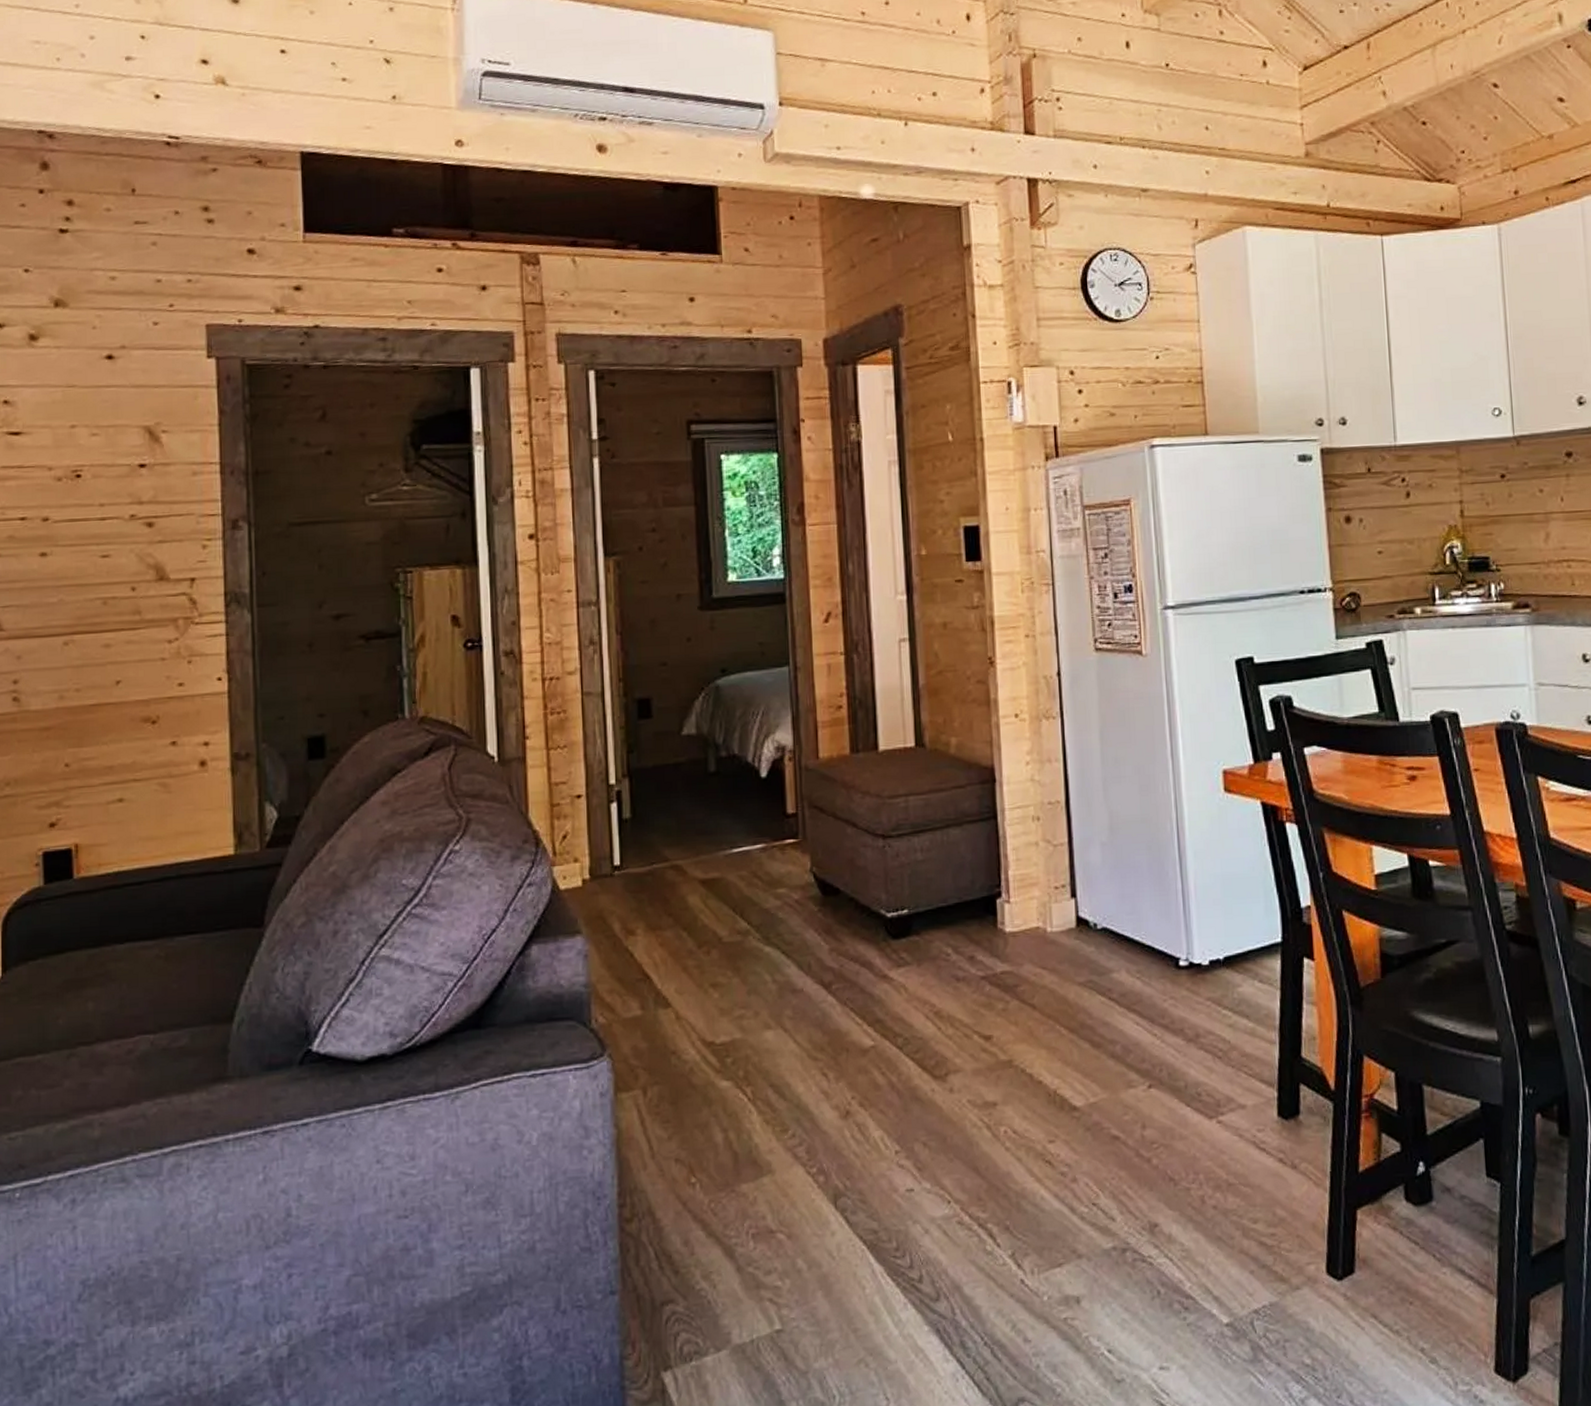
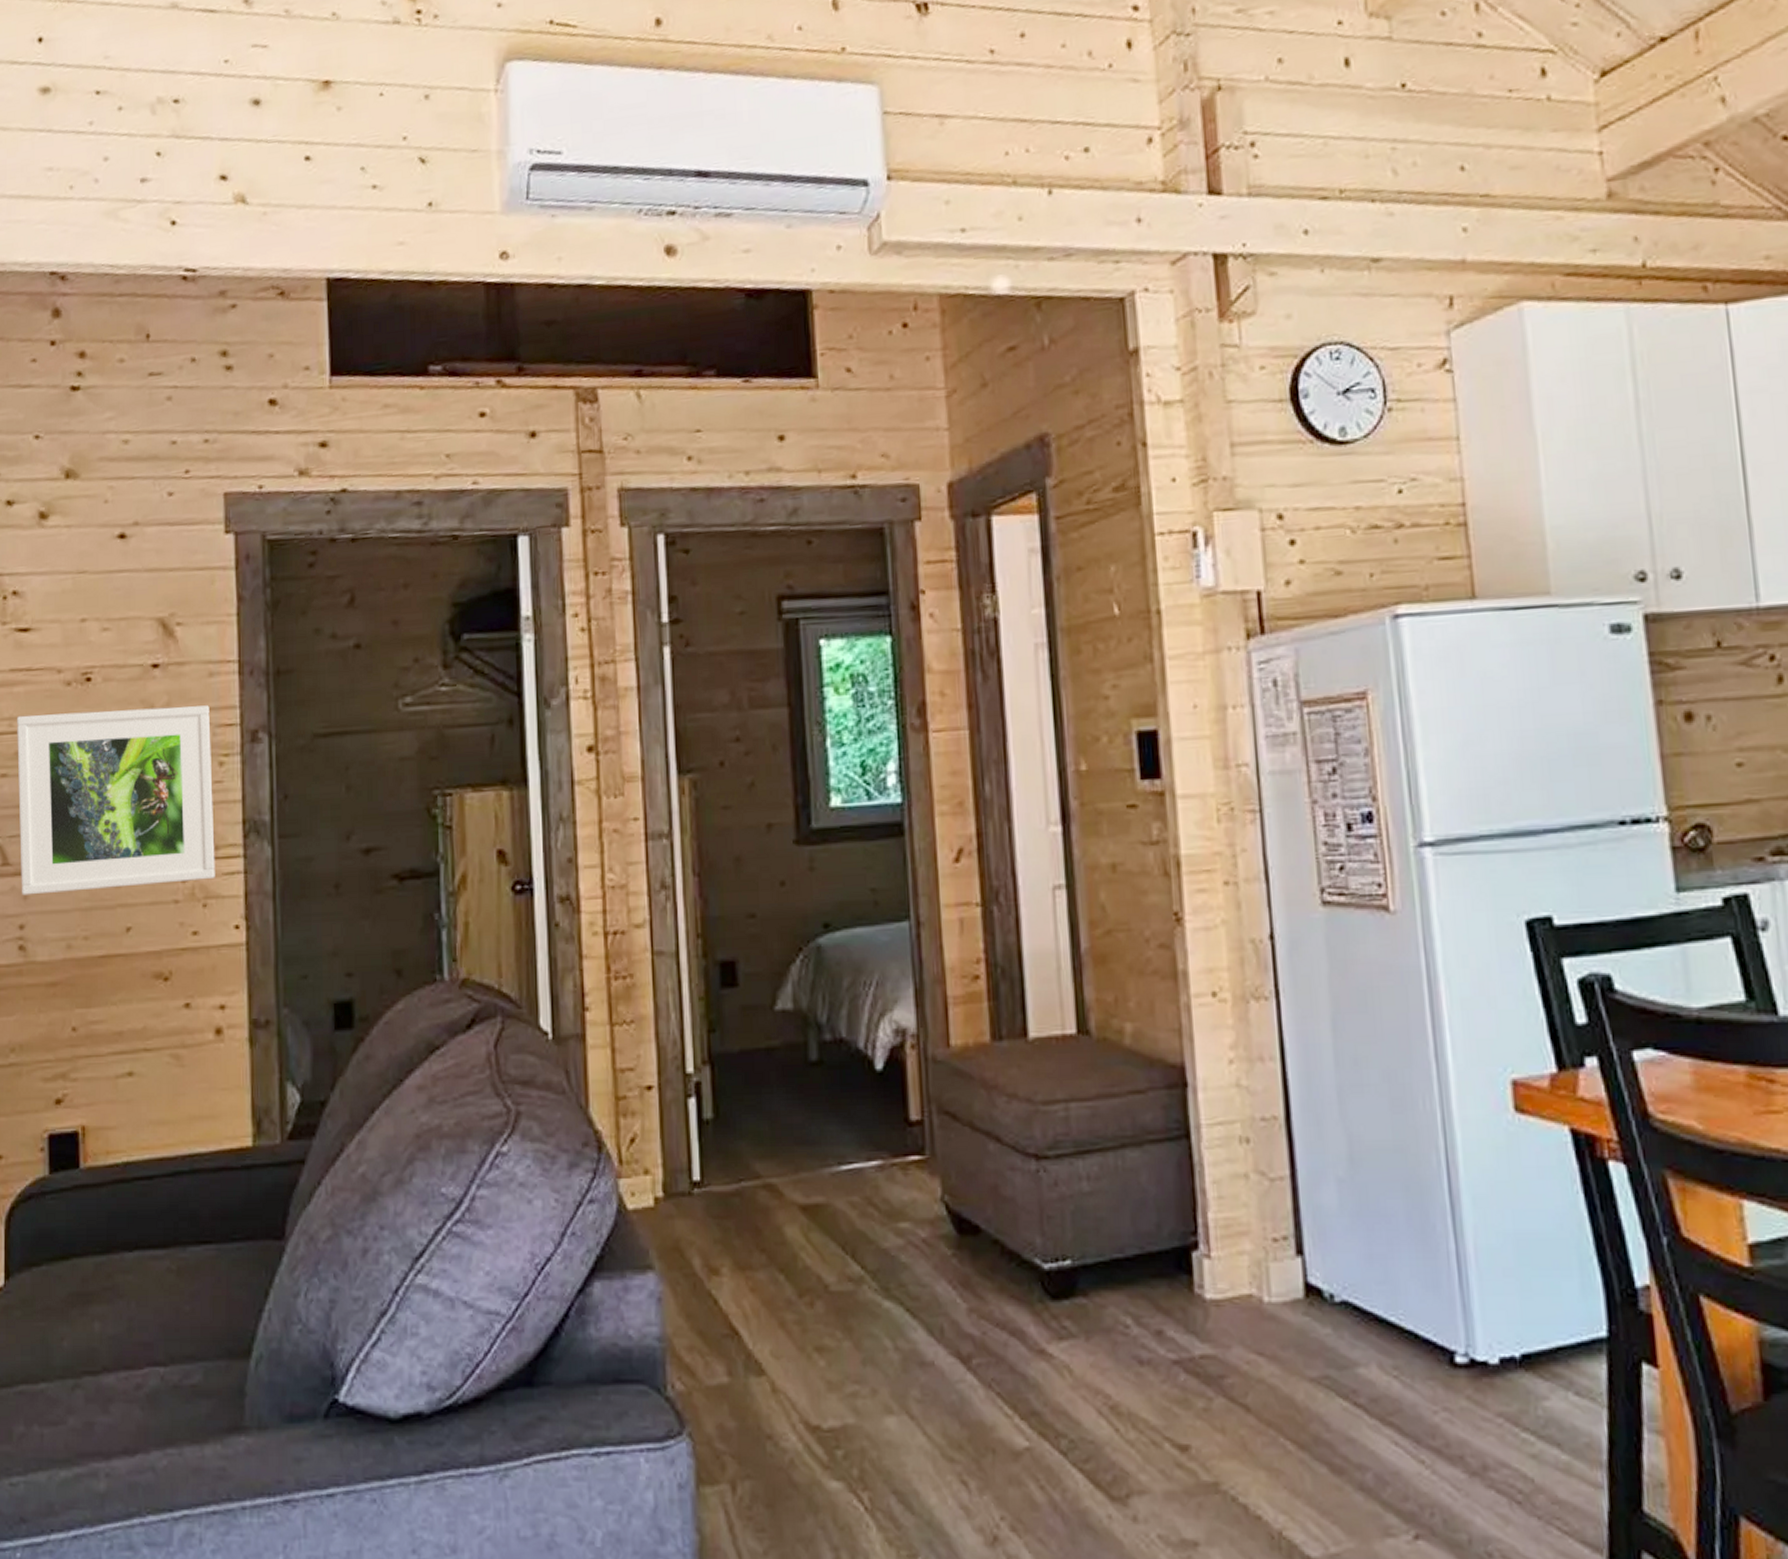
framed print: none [9,499,199,656] -> present [17,705,215,896]

